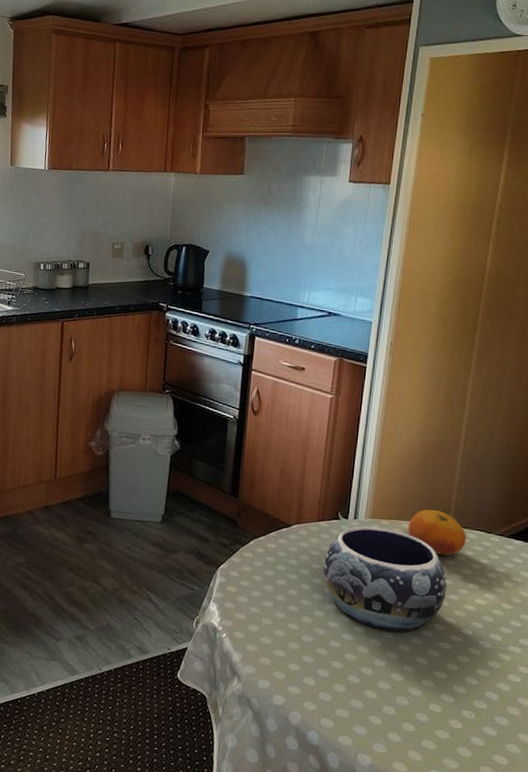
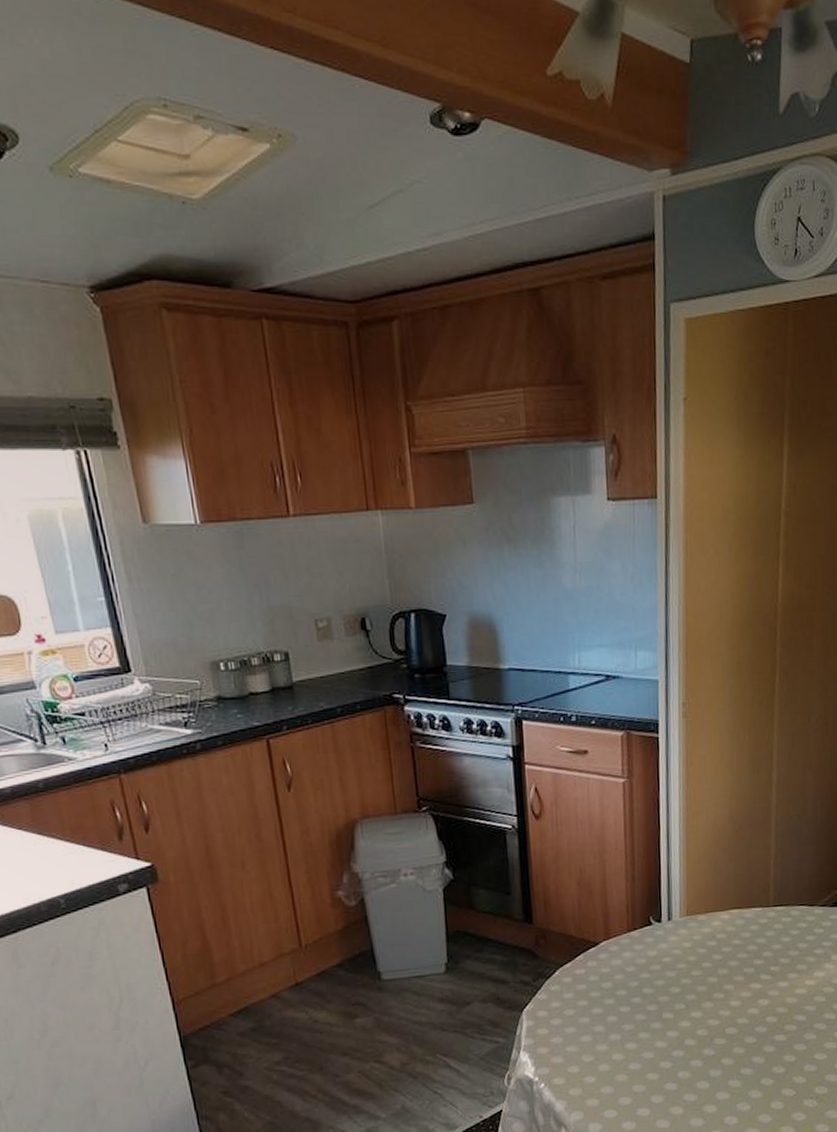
decorative bowl: present [322,526,447,632] -> none [641,923,775,1037]
fruit: present [408,509,466,556] -> none [727,892,789,941]

